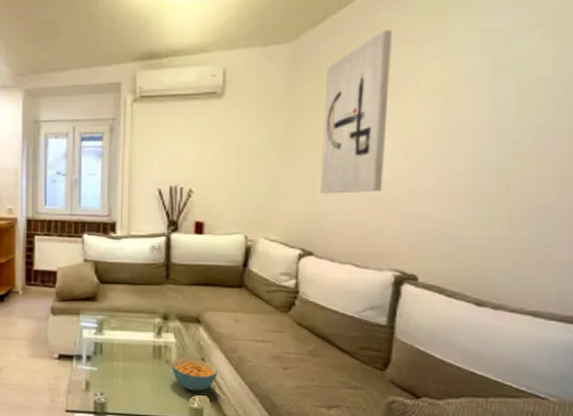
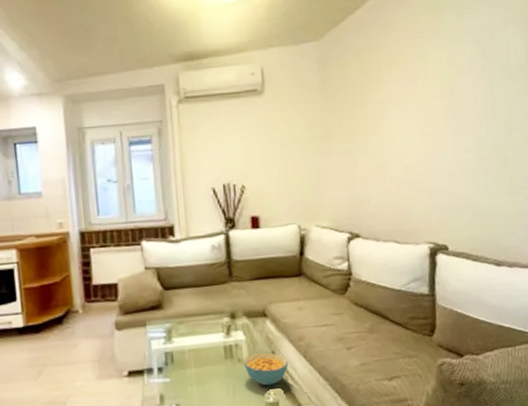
wall art: present [320,29,392,194] -> none [352,27,410,179]

